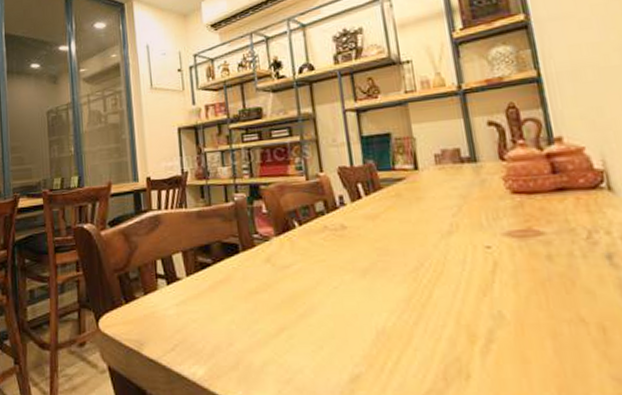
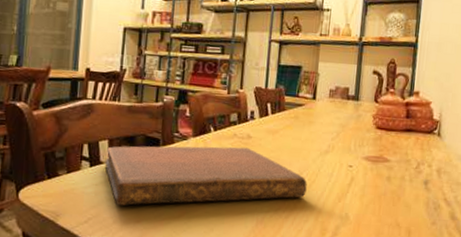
notebook: none [182,240,435,326] -> present [105,146,307,206]

